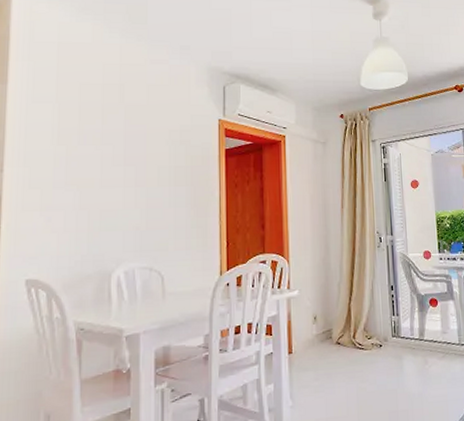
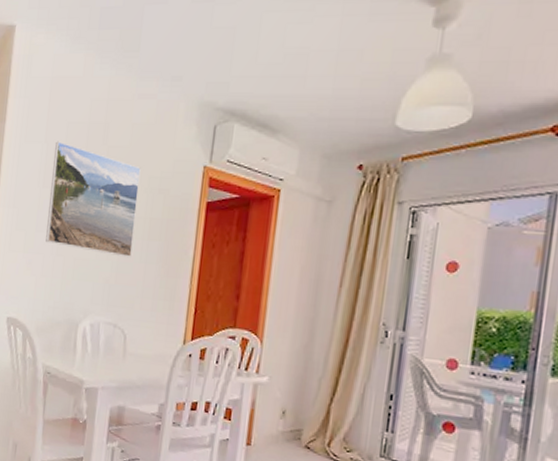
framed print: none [66,101,160,204] -> present [46,141,141,258]

